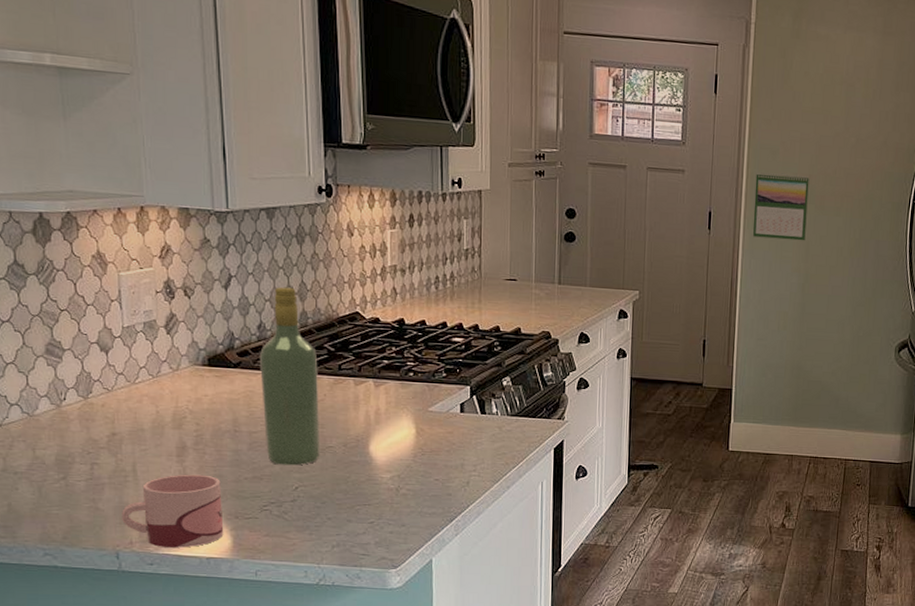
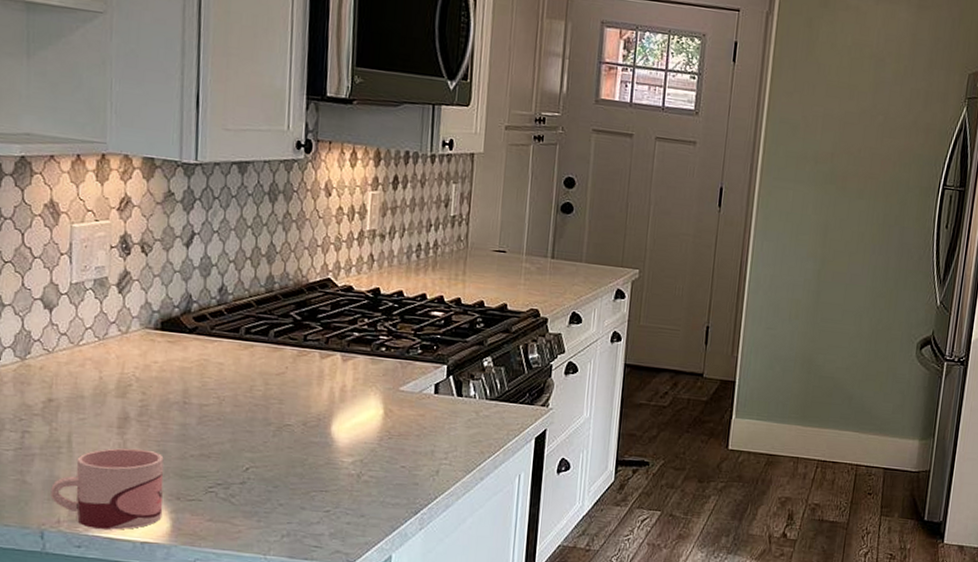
wine bottle: present [260,287,320,466] -> none [217,247,281,444]
calendar: present [752,172,810,241] -> none [767,147,832,224]

